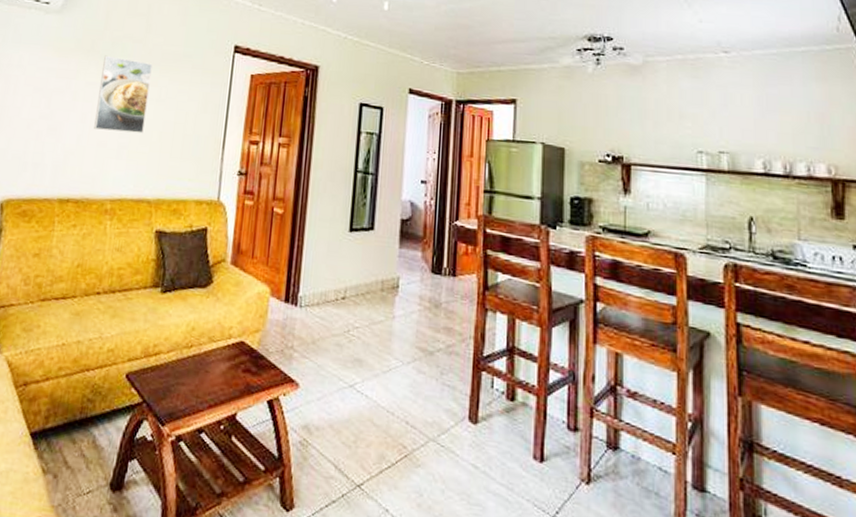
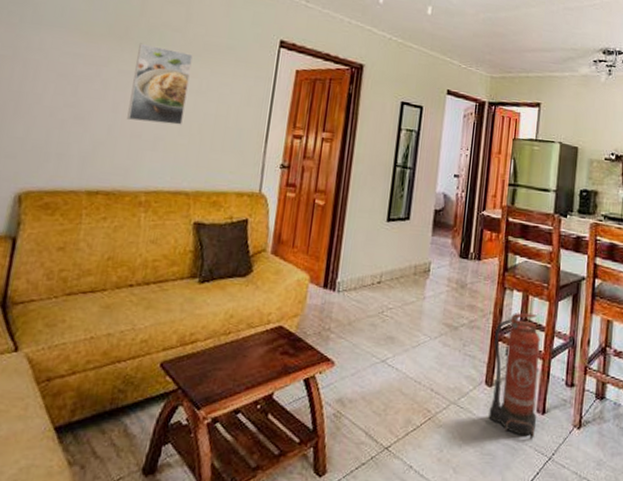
fire extinguisher: none [475,338,533,489] -> present [489,313,540,437]

